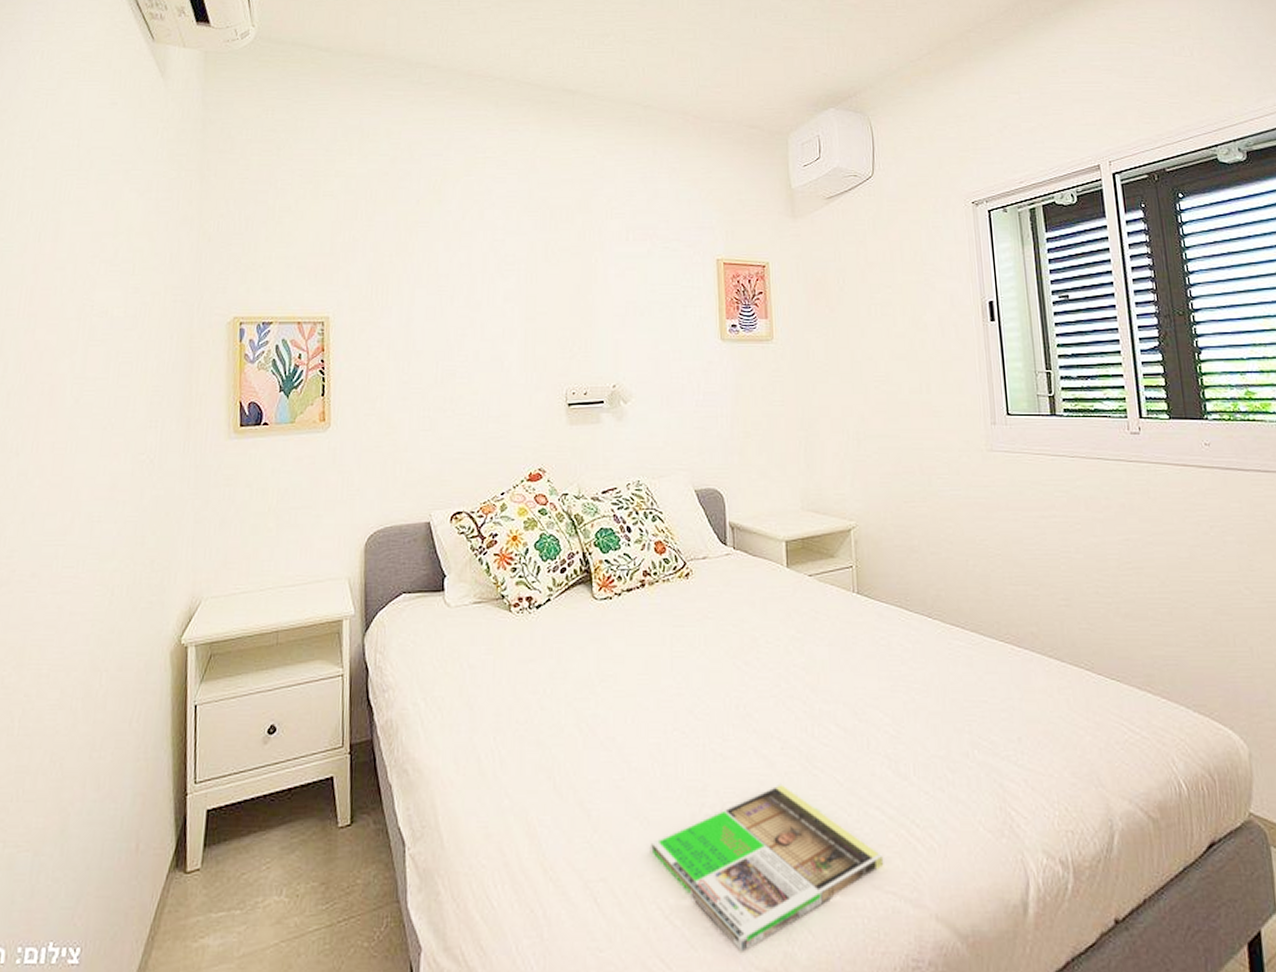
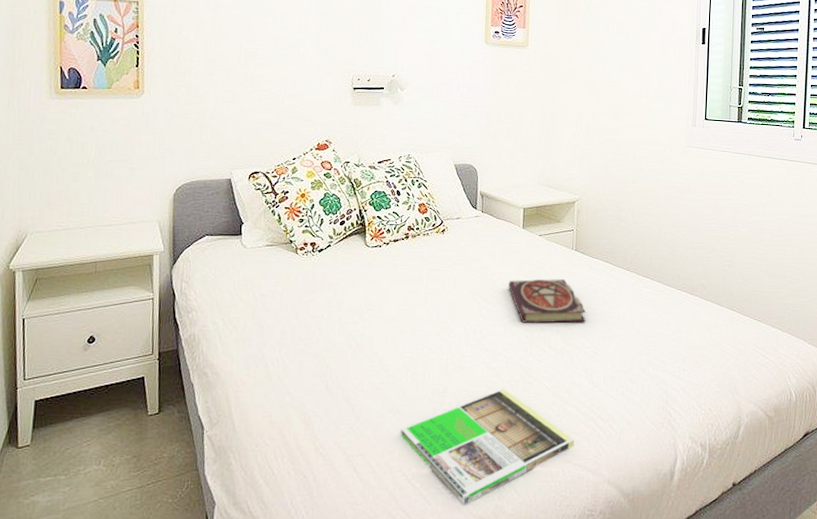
book: none [774,632,881,693] -> present [508,278,586,323]

